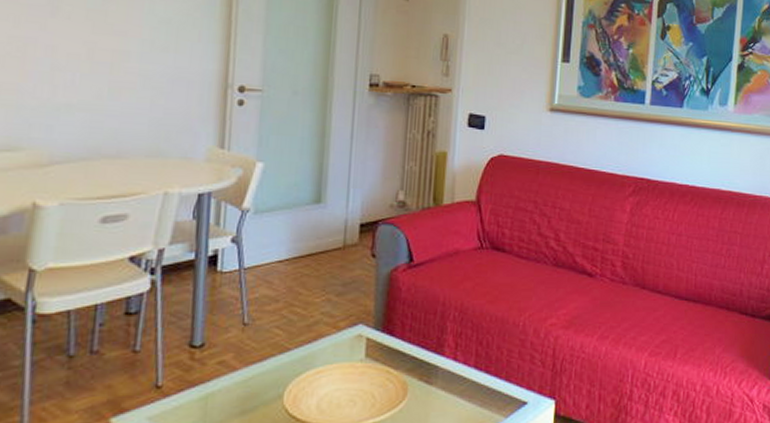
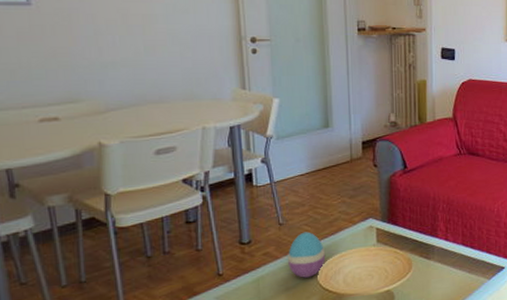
decorative egg: none [248,336,298,399] -> present [288,231,326,278]

